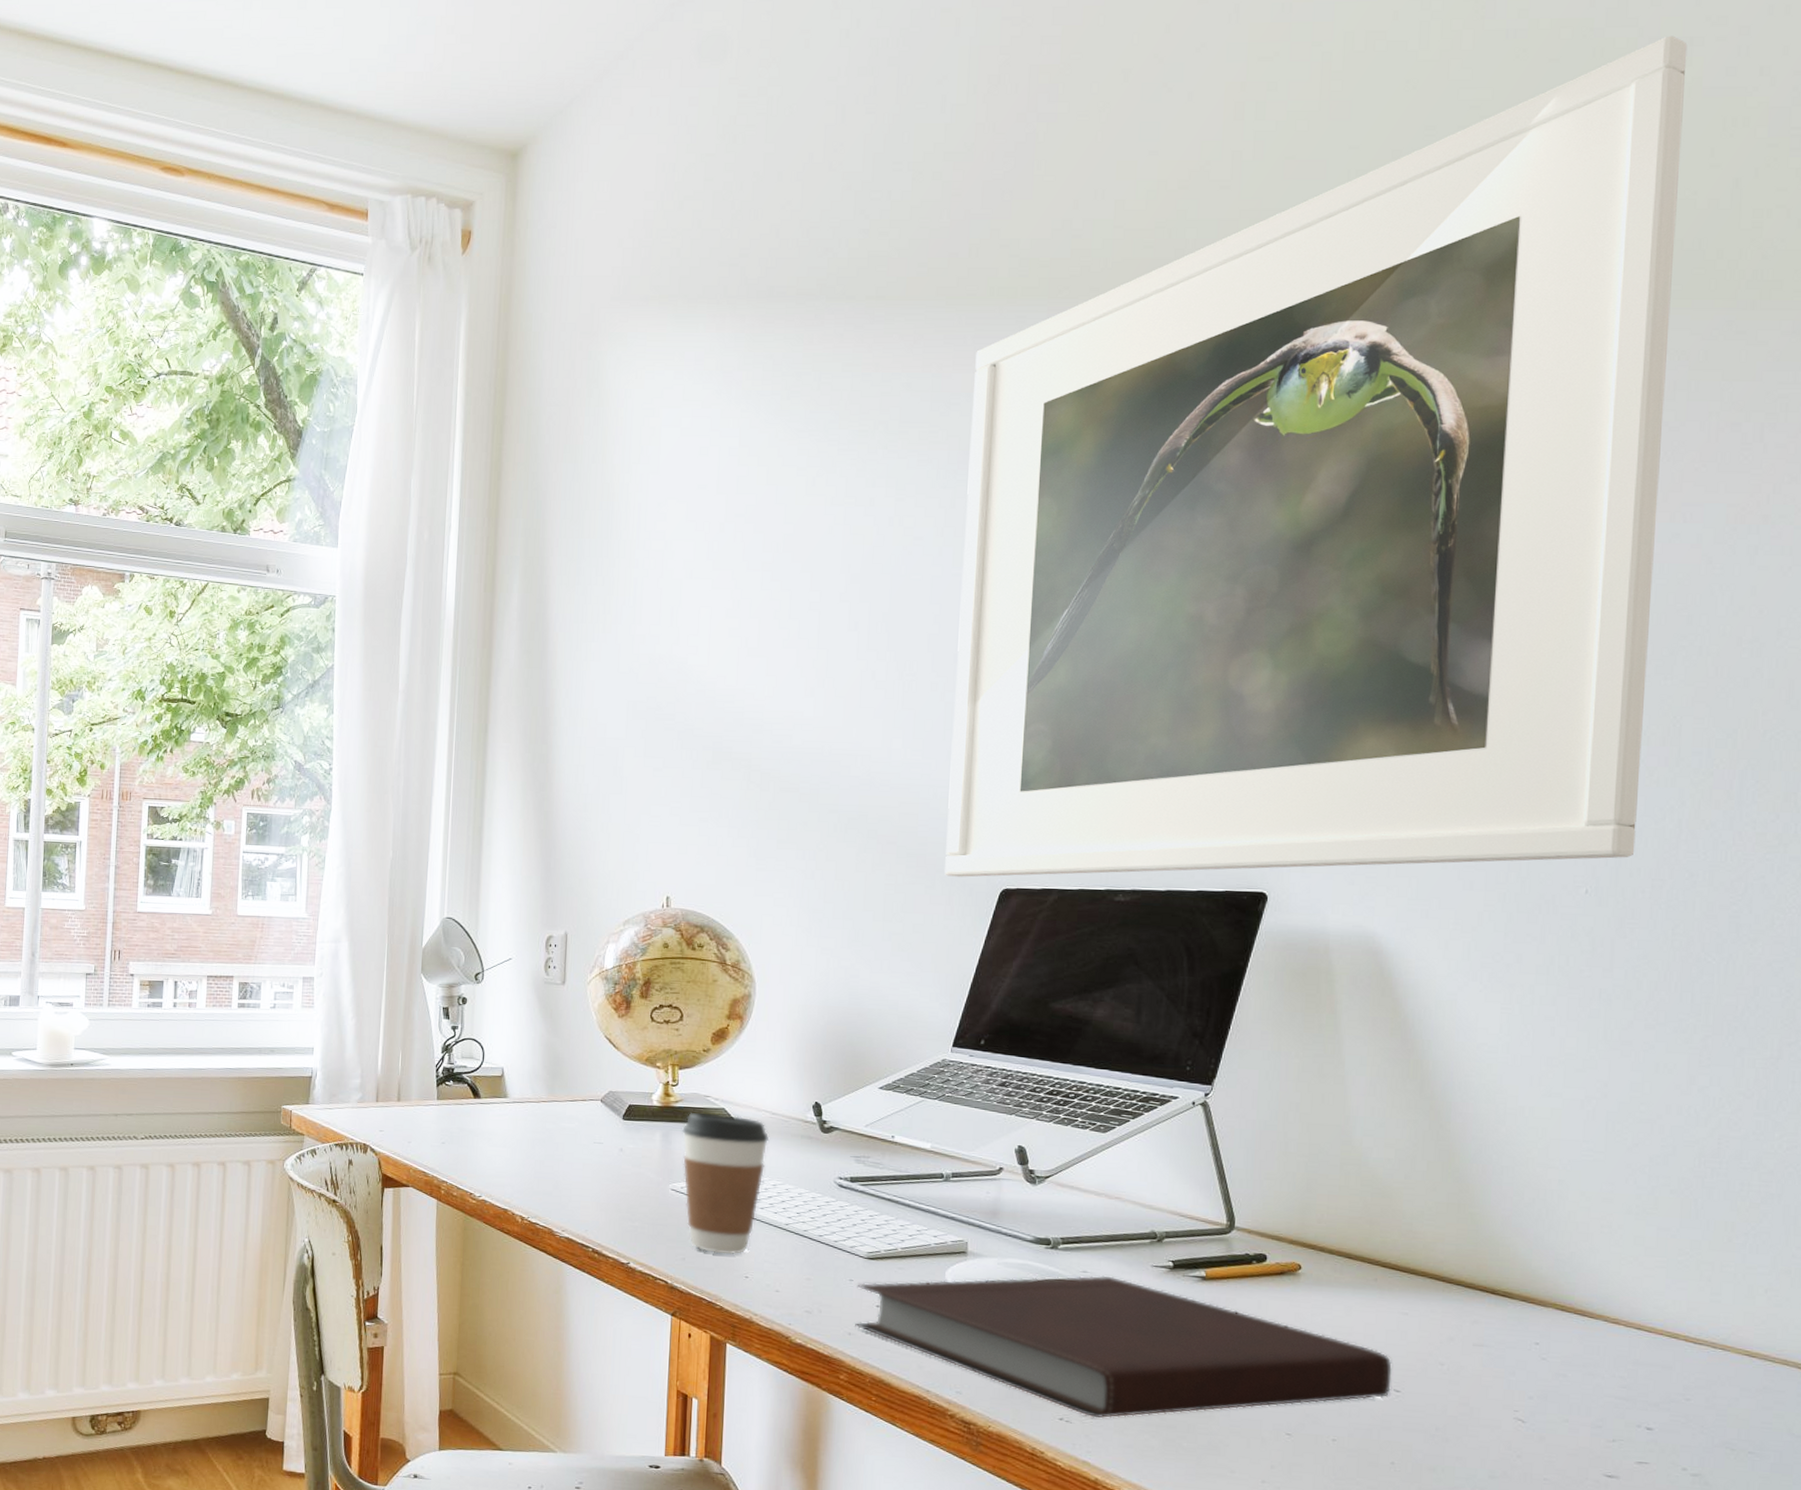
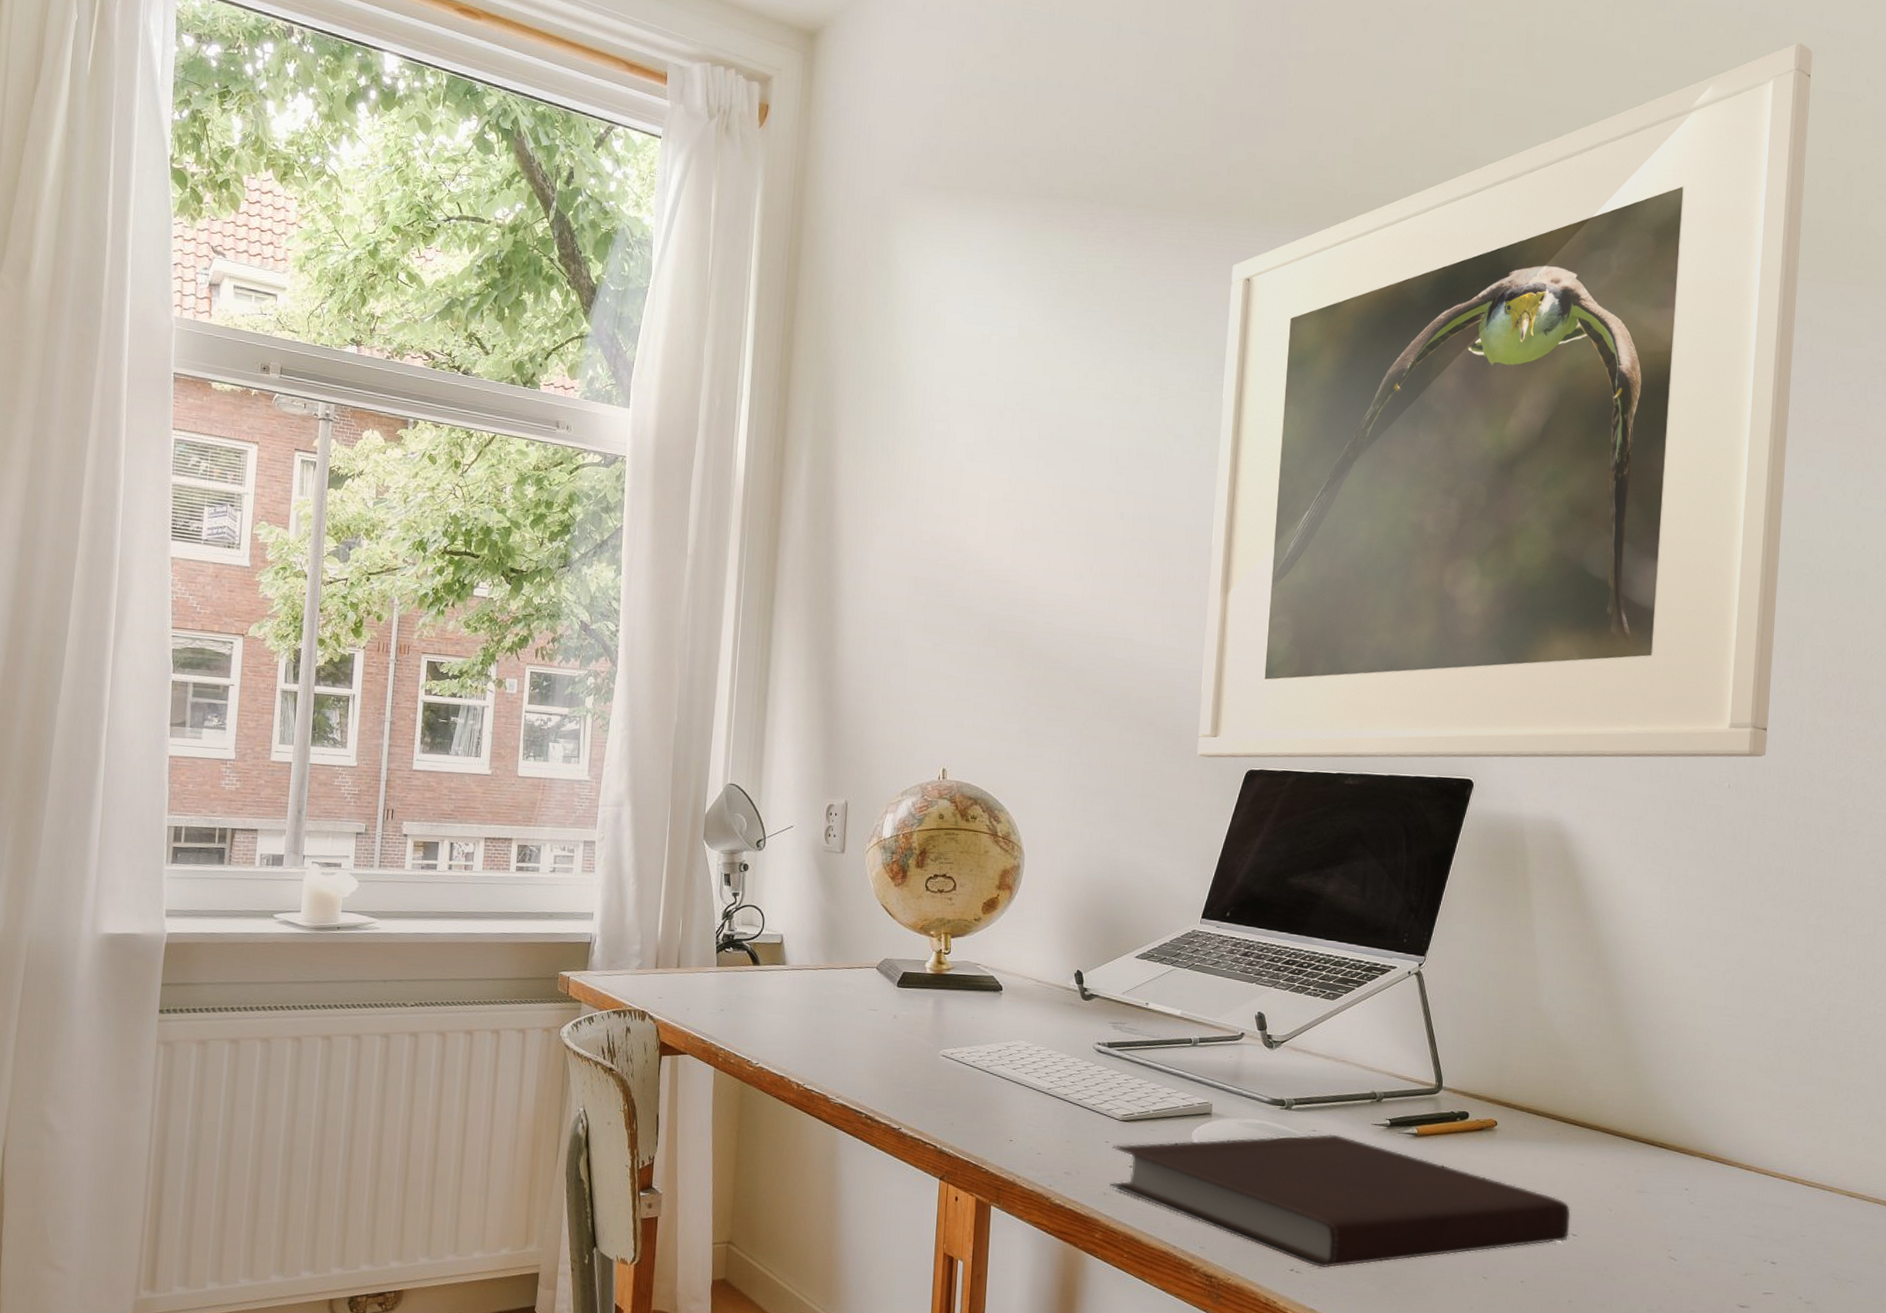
coffee cup: present [682,1112,770,1255] -> none [953,979,1035,1119]

